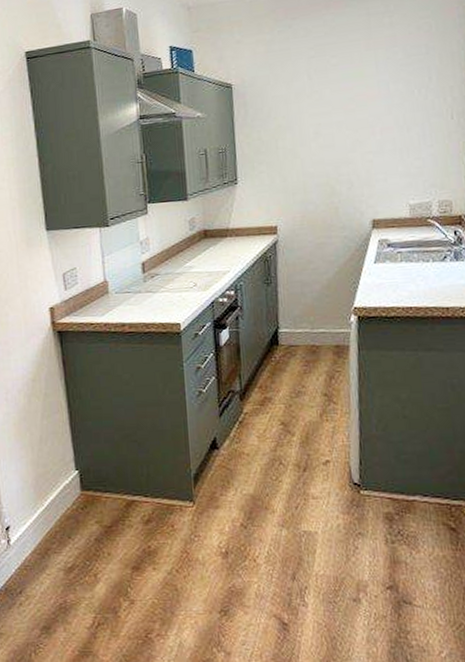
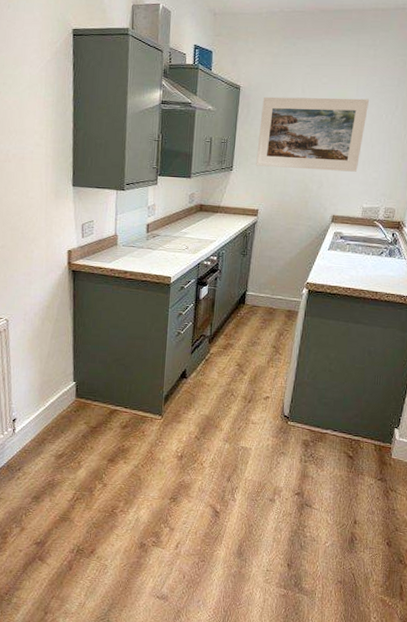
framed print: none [261,74,395,174] -> present [256,96,369,172]

